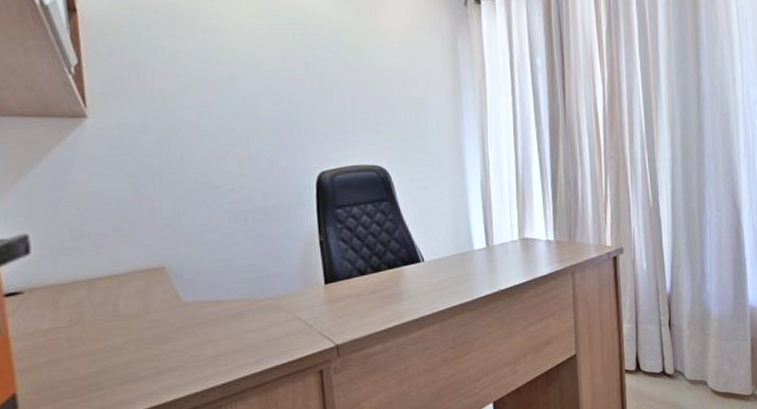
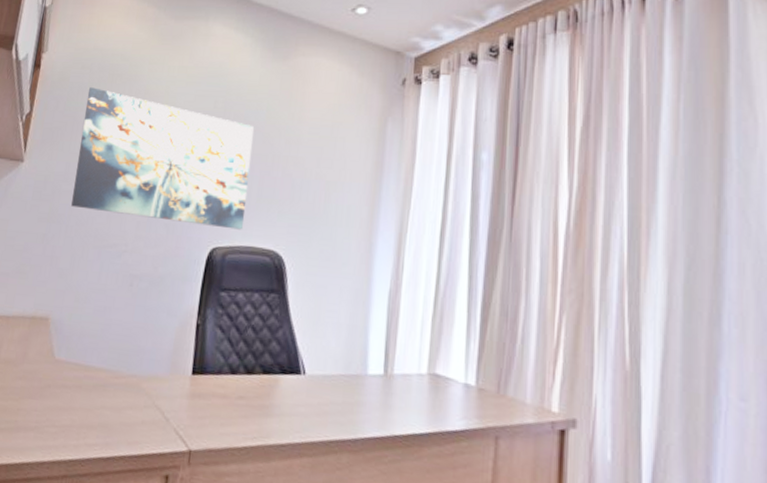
wall art: none [145,30,346,157] -> present [71,87,254,230]

